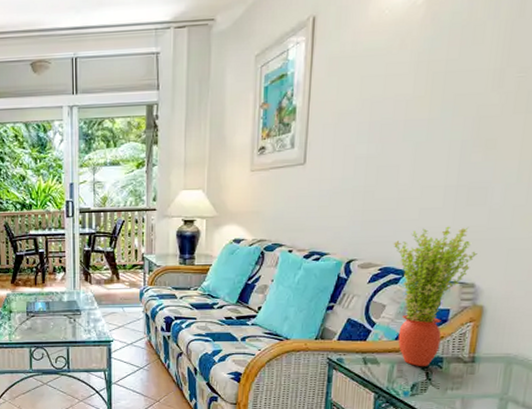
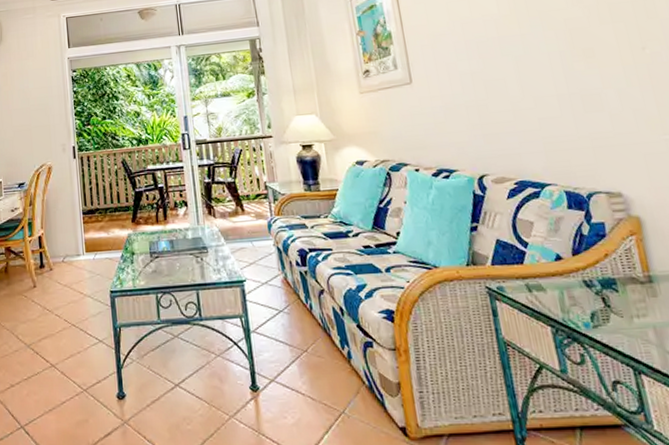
potted plant: present [393,226,478,366] -> none [521,133,613,291]

